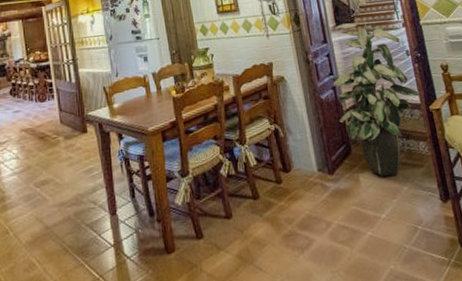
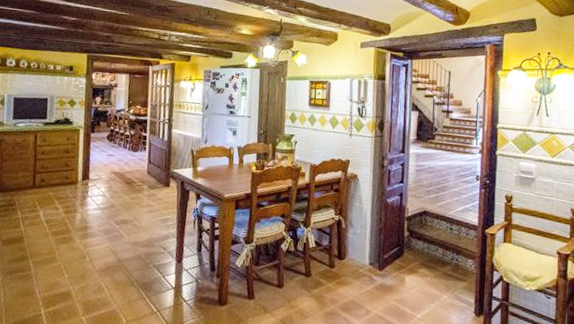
indoor plant: present [328,23,419,177] -> none [398,138,479,283]

